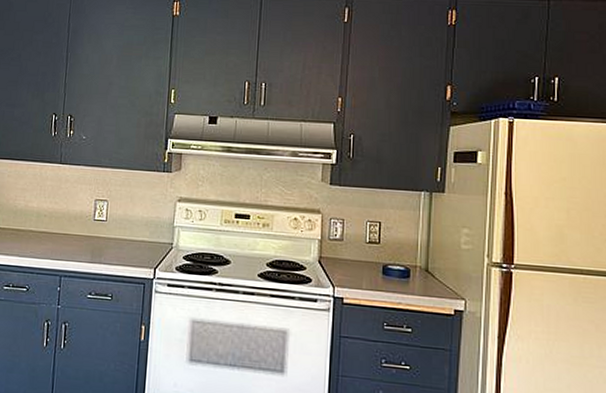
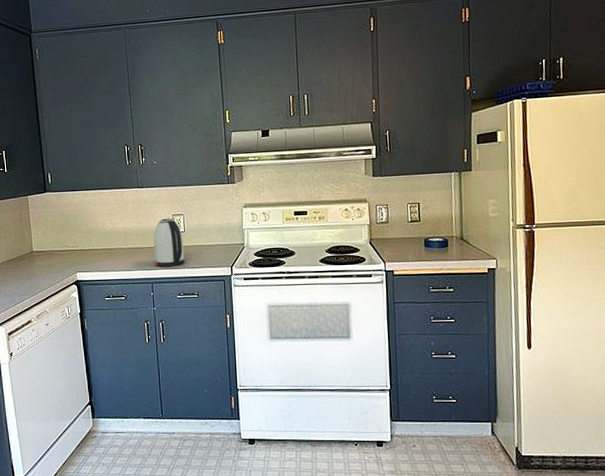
kettle: none [66,202,104,260] -> present [153,218,184,268]

